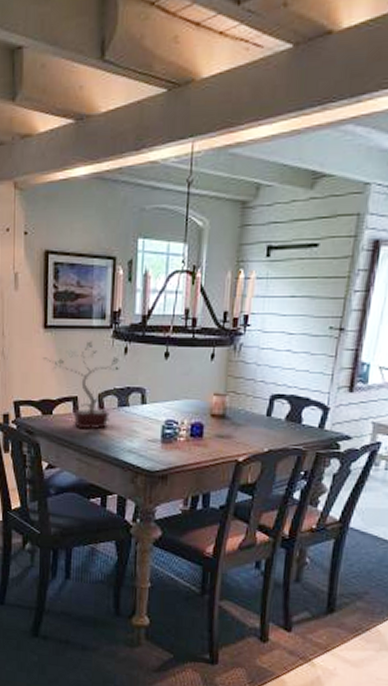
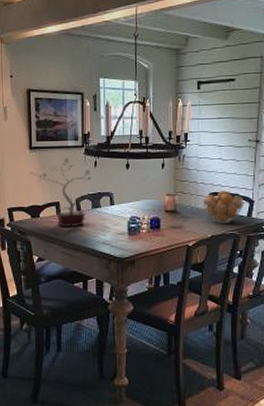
fruit basket: none [260,393,317,435] -> present [202,191,244,223]

